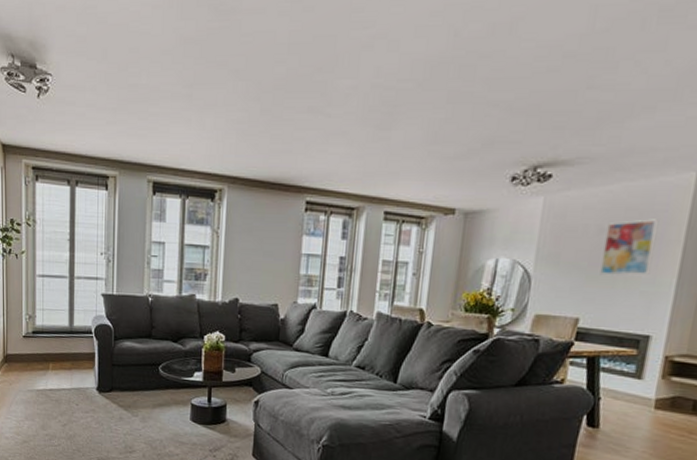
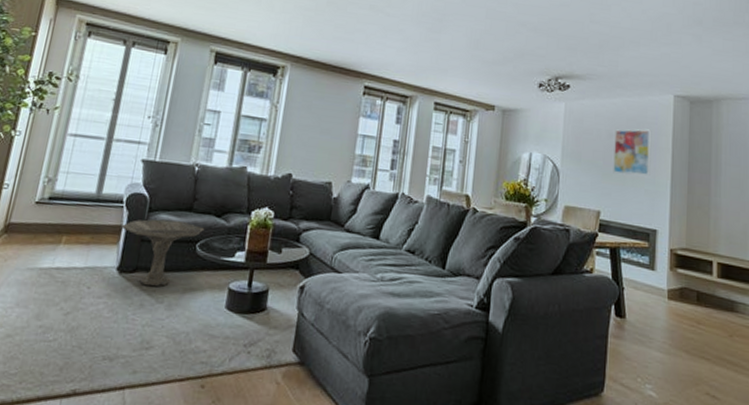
side table: none [94,346,164,404] -> present [121,219,205,287]

